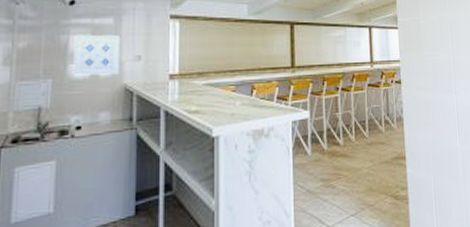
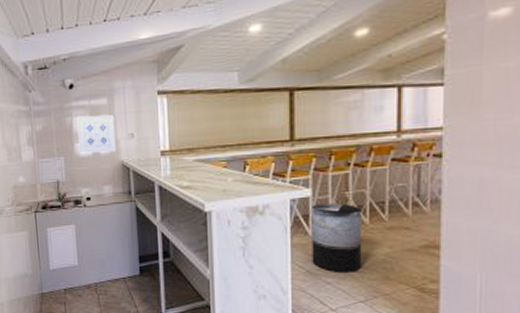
trash can: none [309,123,351,189] -> present [311,203,362,272]

